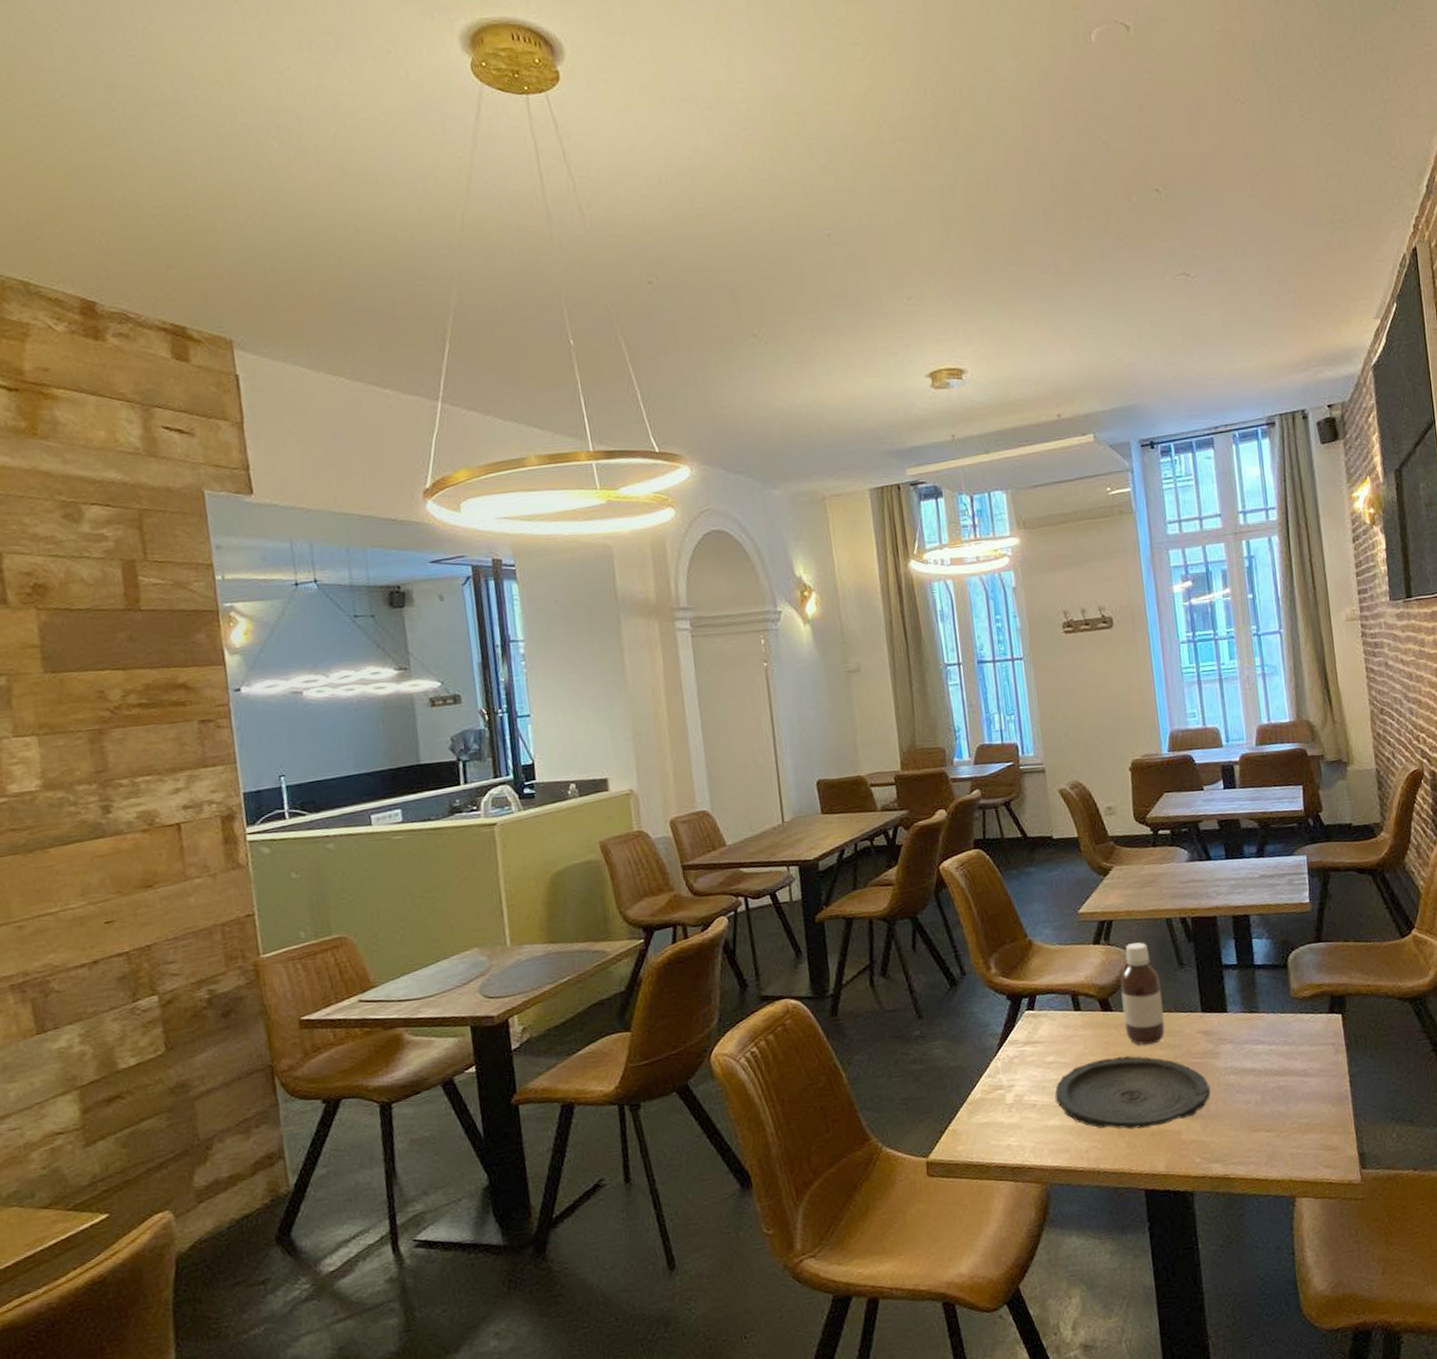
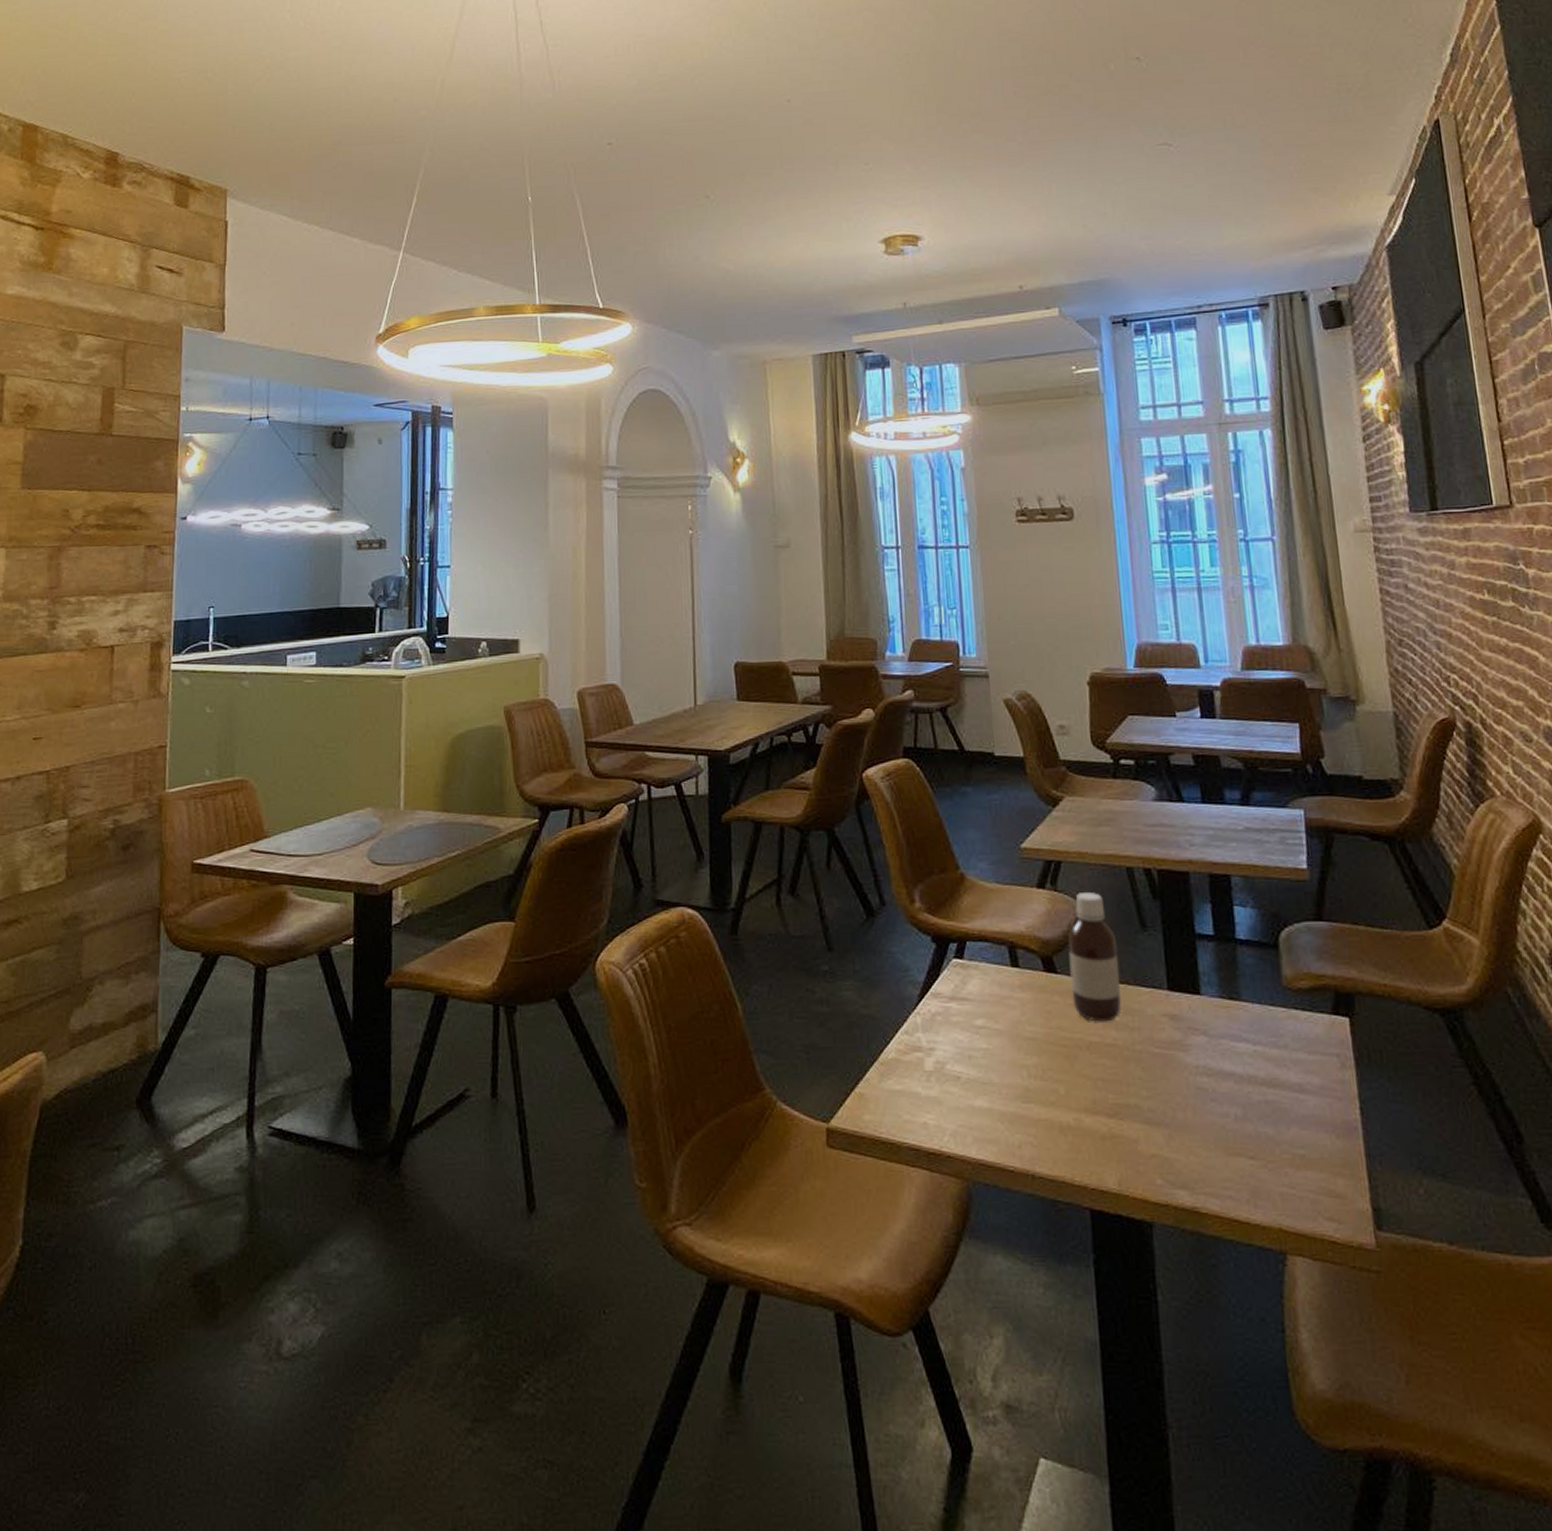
plate: present [1054,1055,1211,1130] -> none [983,1031,1178,1129]

